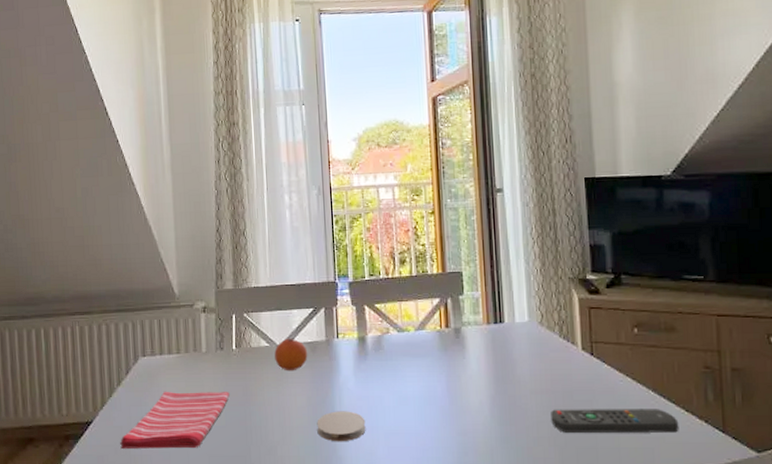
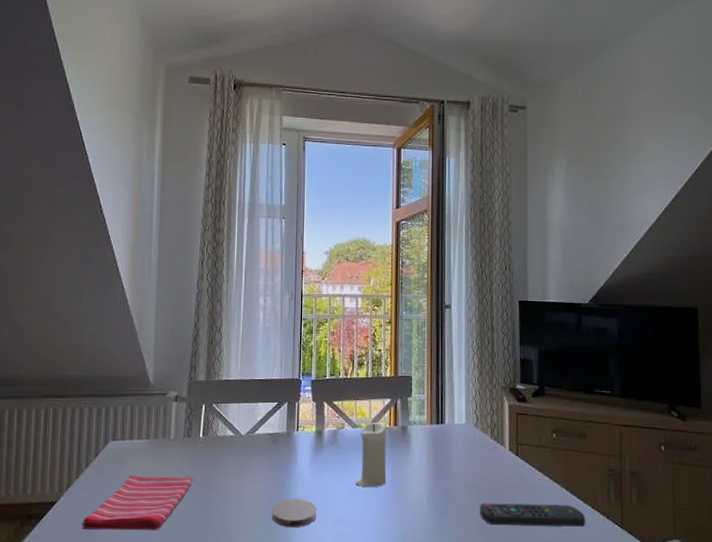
fruit: present [274,338,308,371] -> none [238,429,269,460]
candle: none [406,325,441,395] -> present [355,422,387,487]

